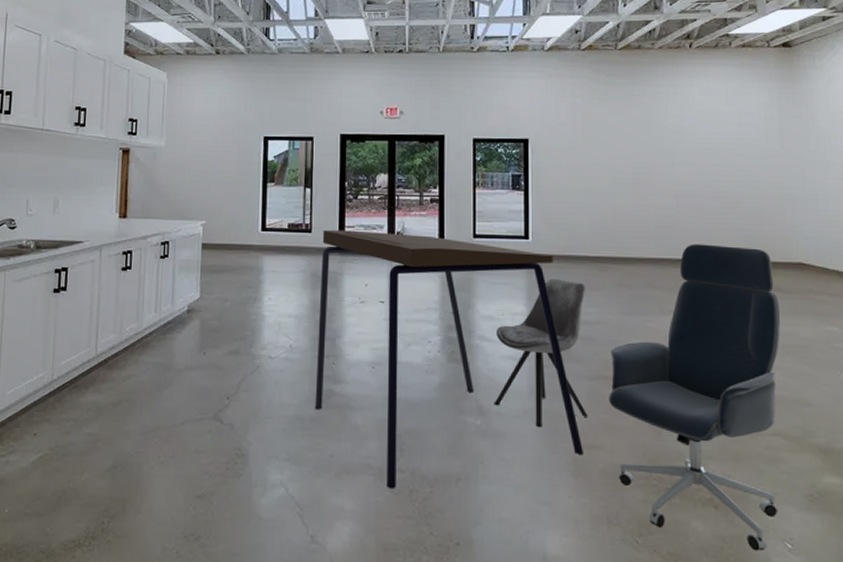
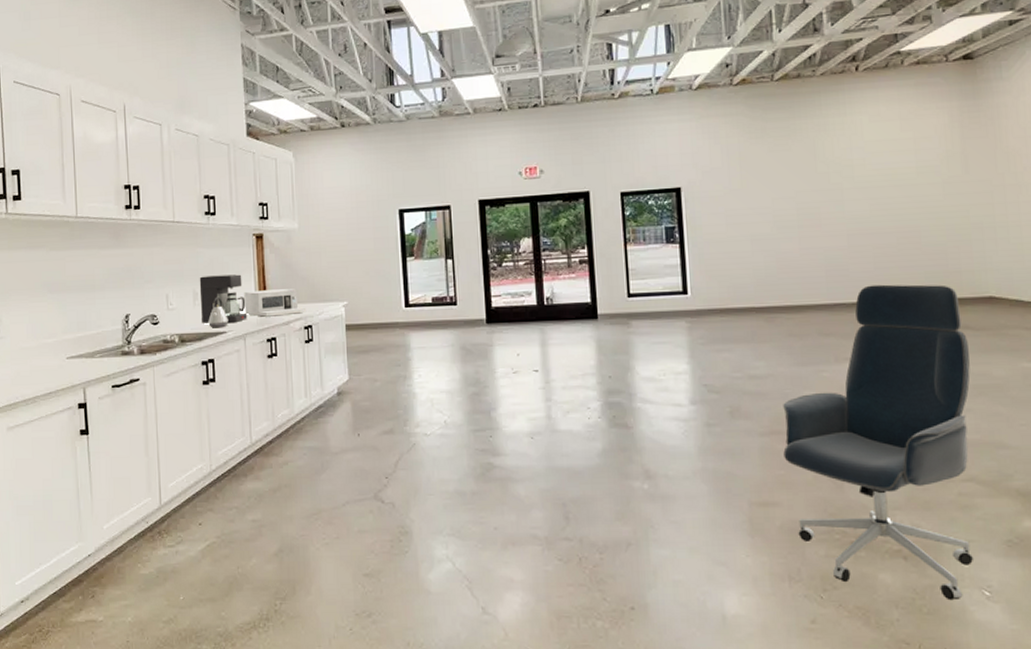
coffee maker: none [58,185,106,233] -> present [199,274,248,324]
kettle: none [66,206,87,237] -> present [208,296,229,328]
microwave: none [103,203,165,230] -> present [244,289,307,317]
folding table: present [314,229,584,488] -> none [468,299,760,557]
chair: present [494,277,588,428] -> none [659,332,762,488]

